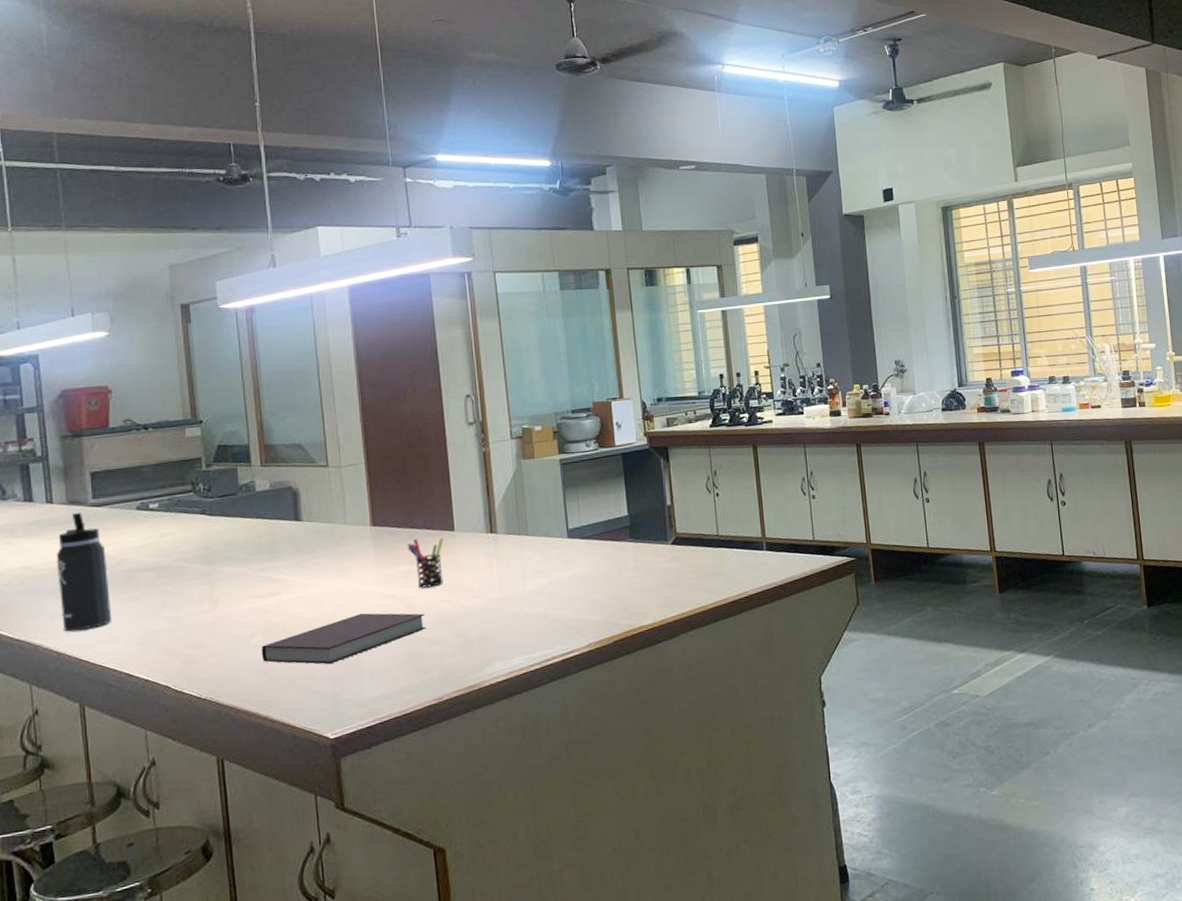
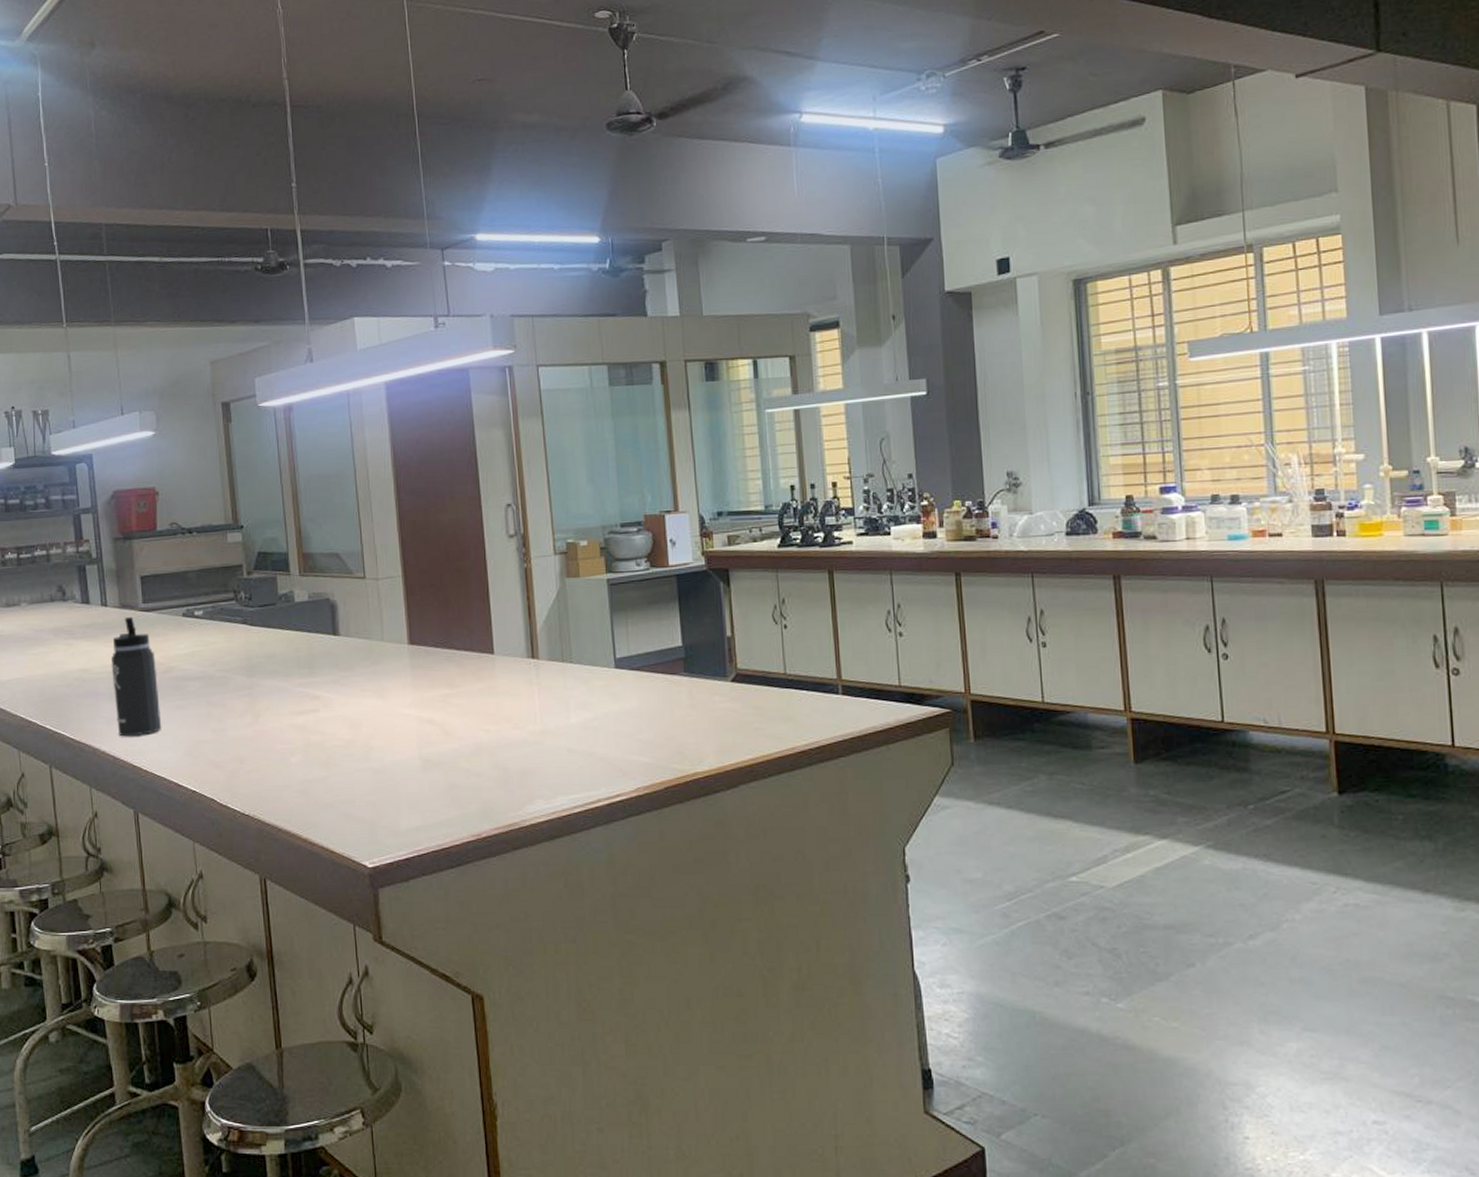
notebook: present [261,613,426,665] -> none [300,737,464,790]
pen holder: present [408,538,444,588] -> none [445,660,483,714]

